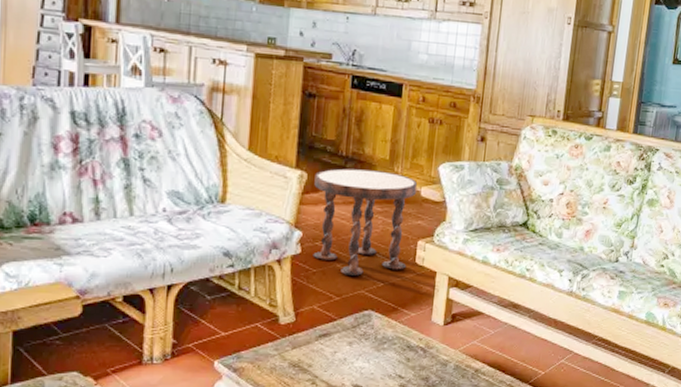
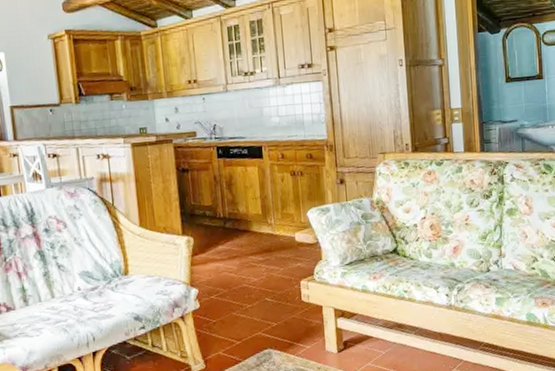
side table: present [312,168,418,276] -> none [200,224,295,321]

